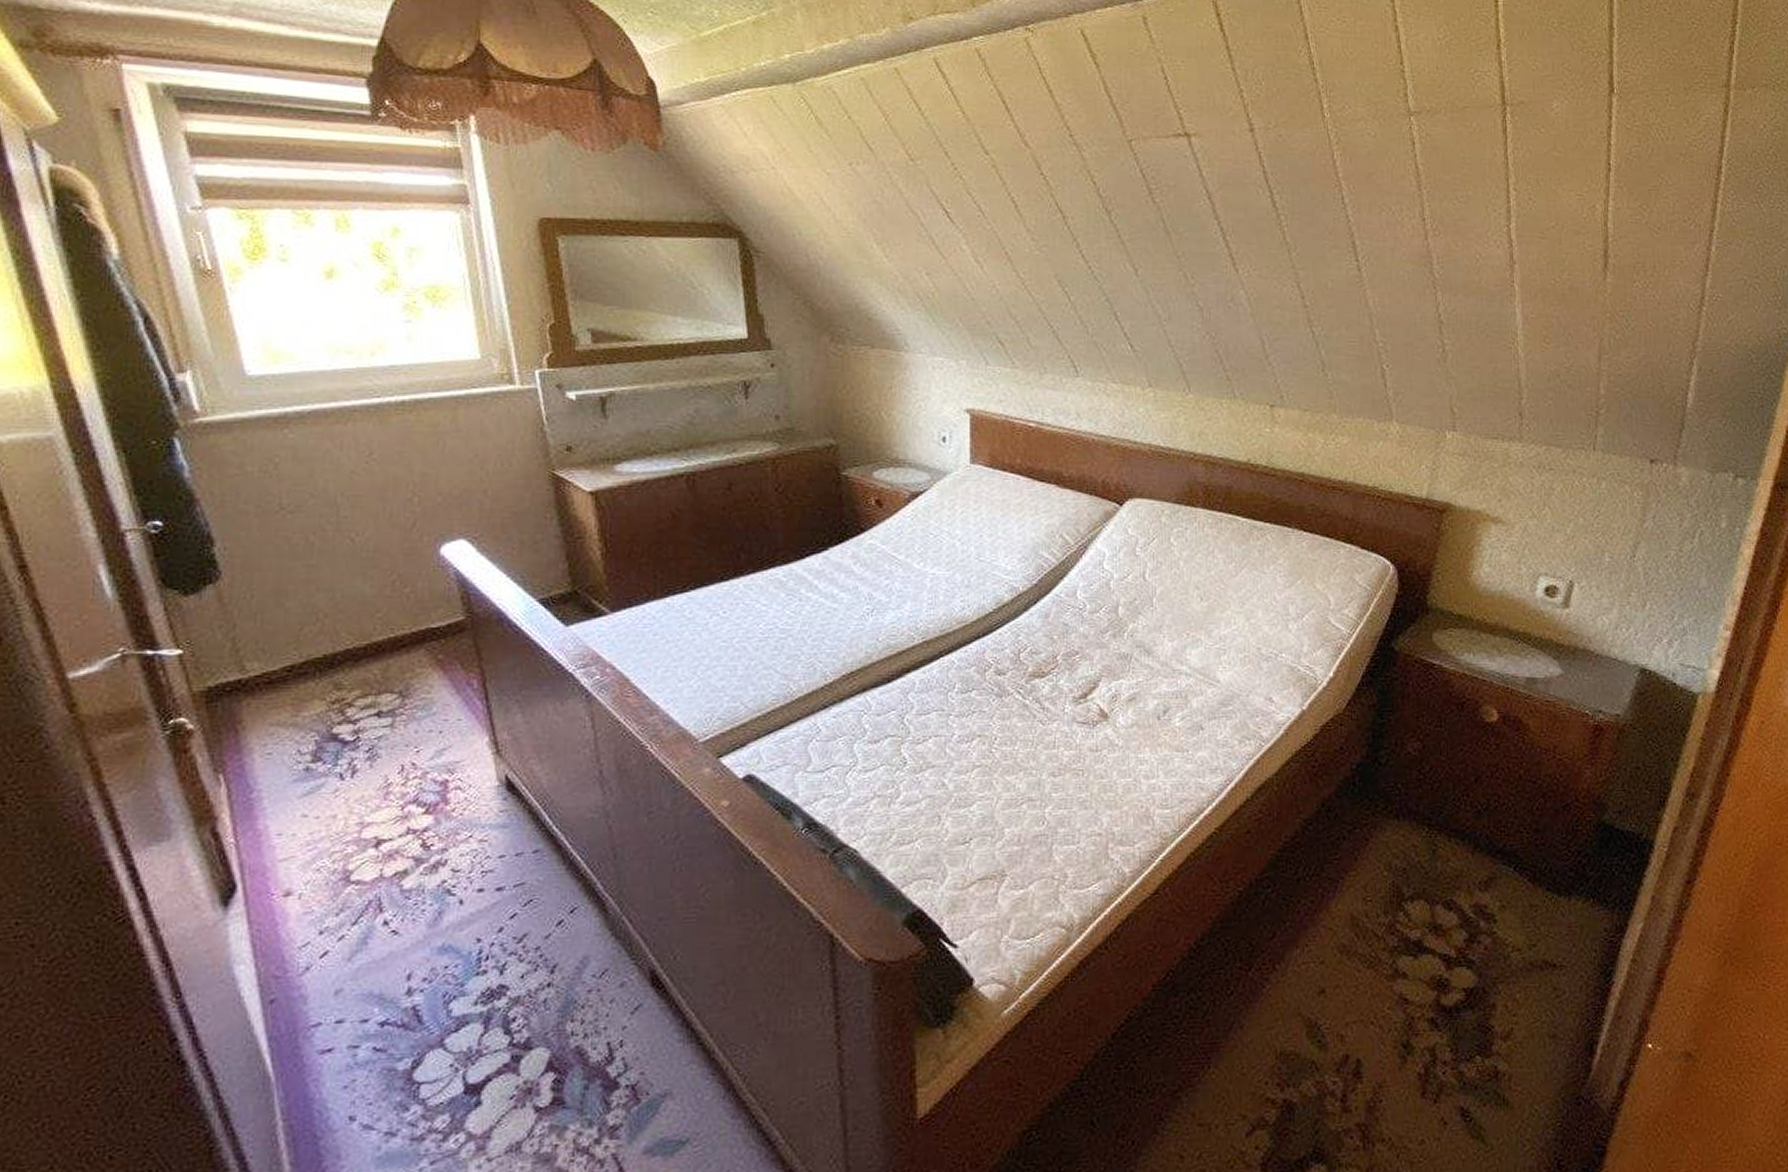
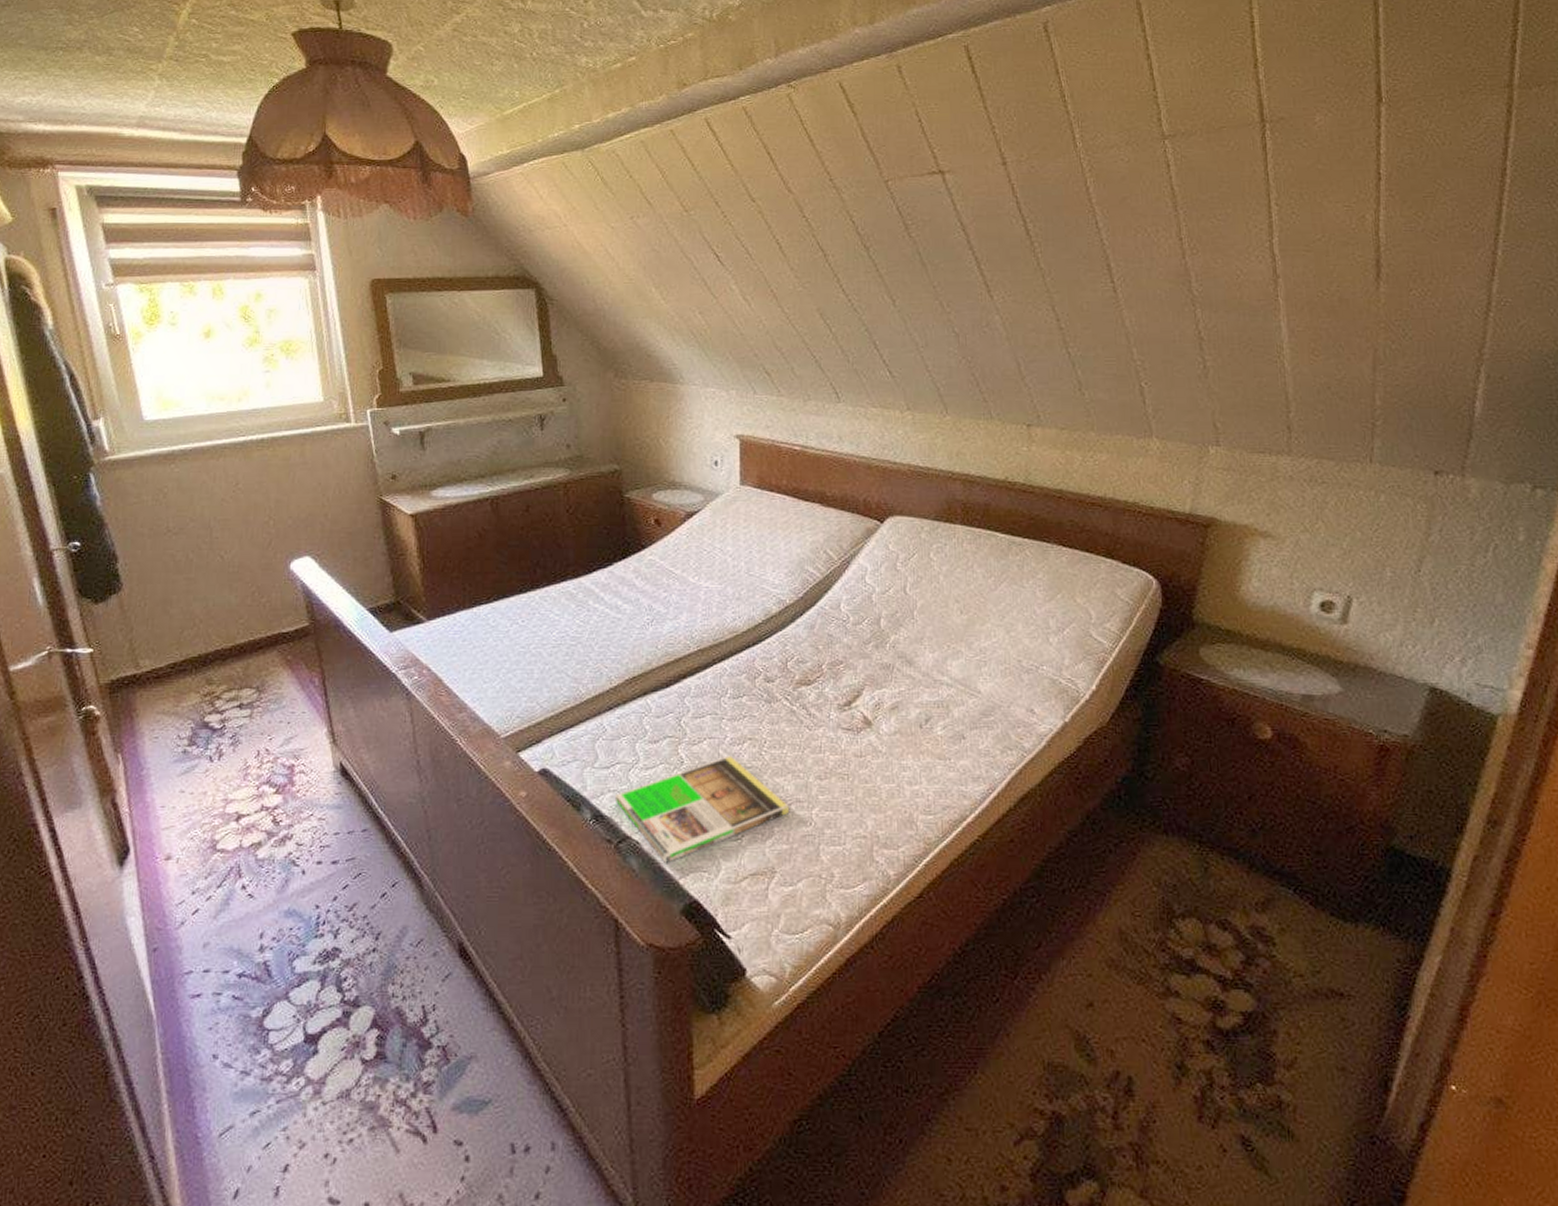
magazine: none [829,754,1022,871] -> present [614,755,790,863]

